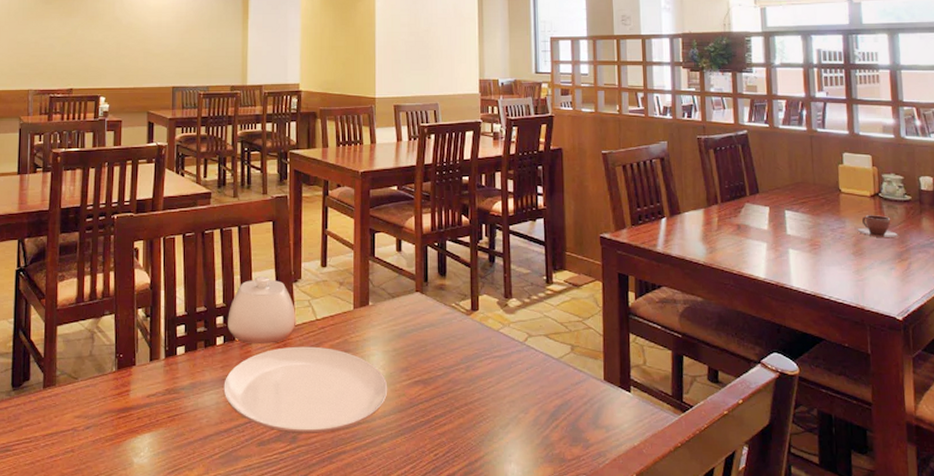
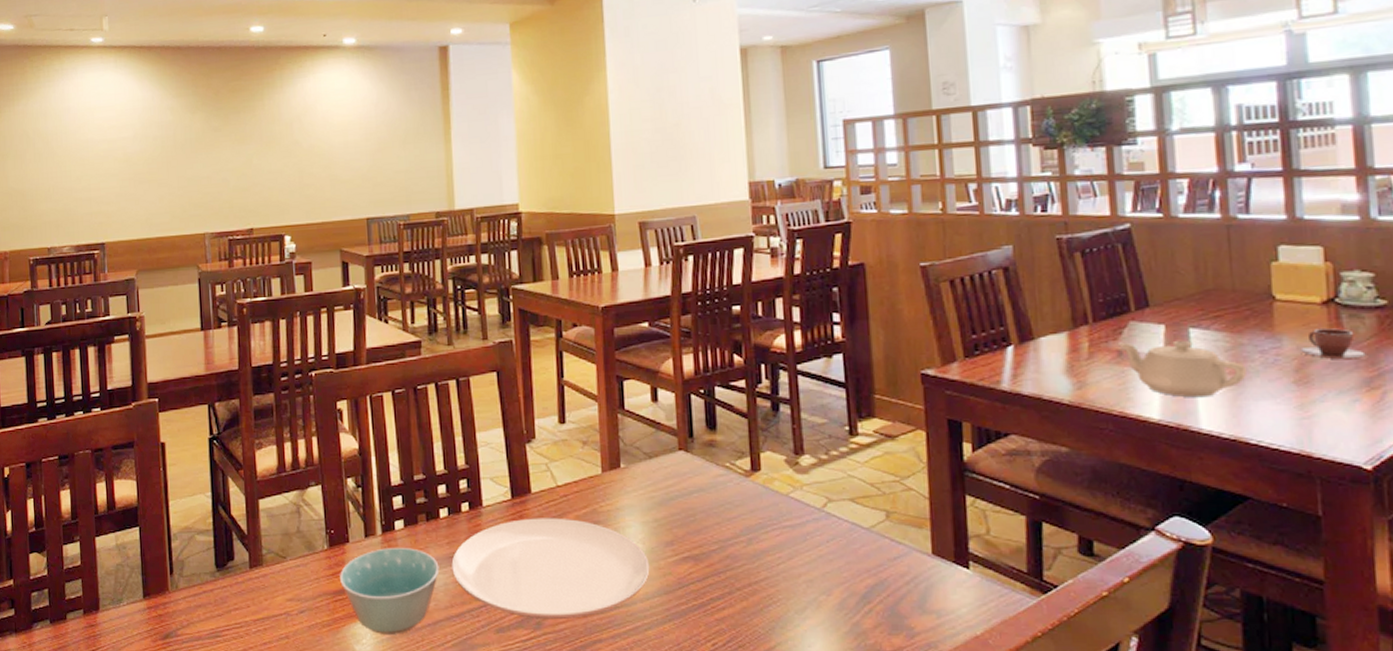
bowl: none [125,370,213,448] -> present [340,547,439,634]
sugar bowl: present [228,276,296,343] -> none [451,437,533,515]
teapot: none [737,219,822,263] -> present [1117,340,1247,398]

